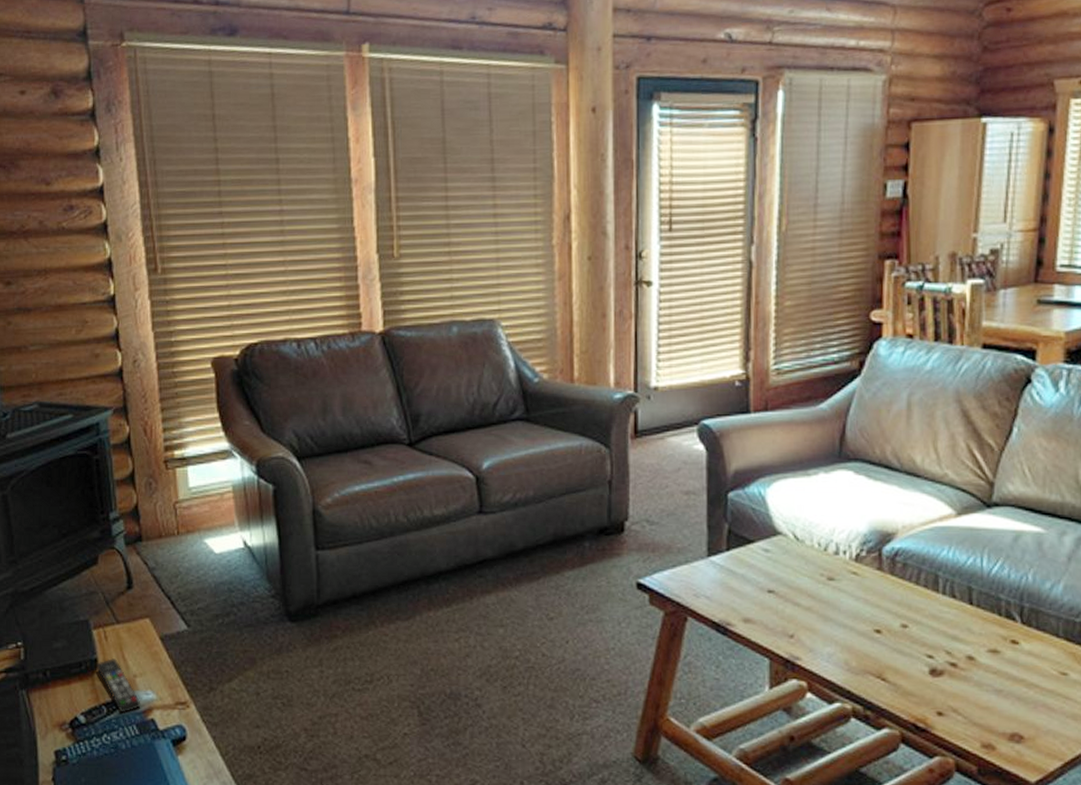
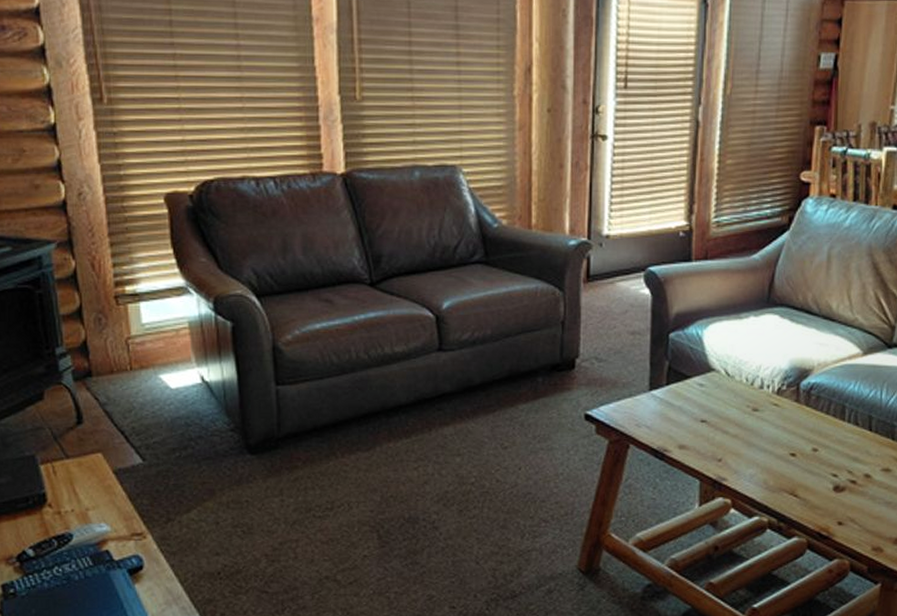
remote control: present [96,658,141,713] -> none [45,493,95,546]

